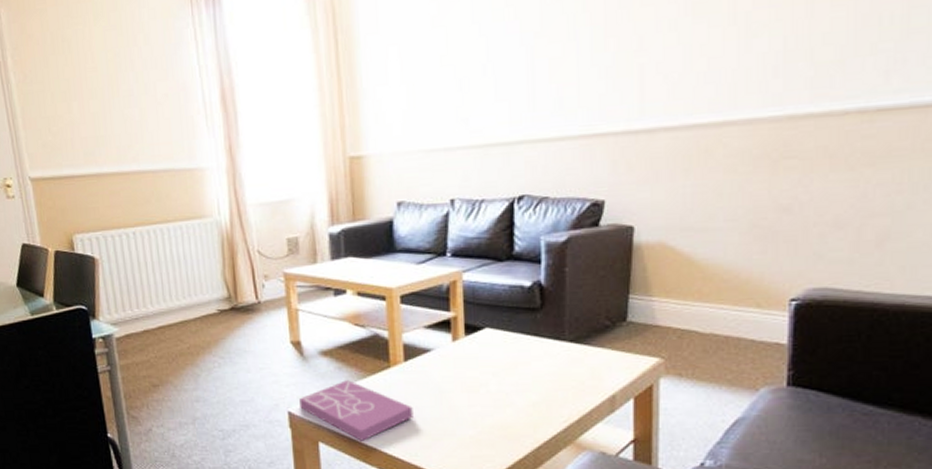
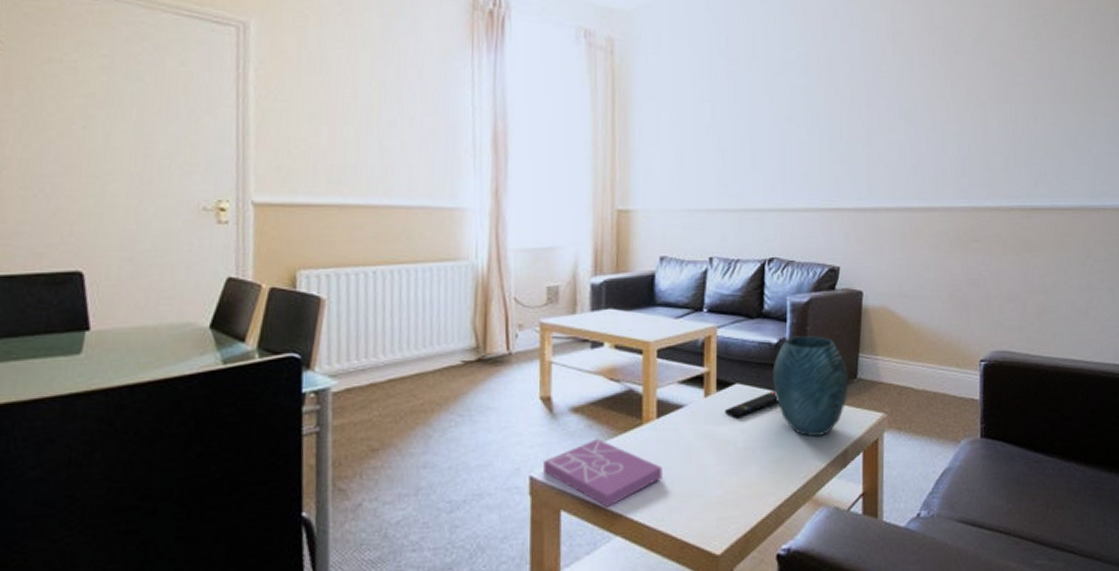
remote control: none [475,335,534,363] -> present [725,391,778,419]
vase: none [526,276,616,381] -> present [772,334,848,436]

